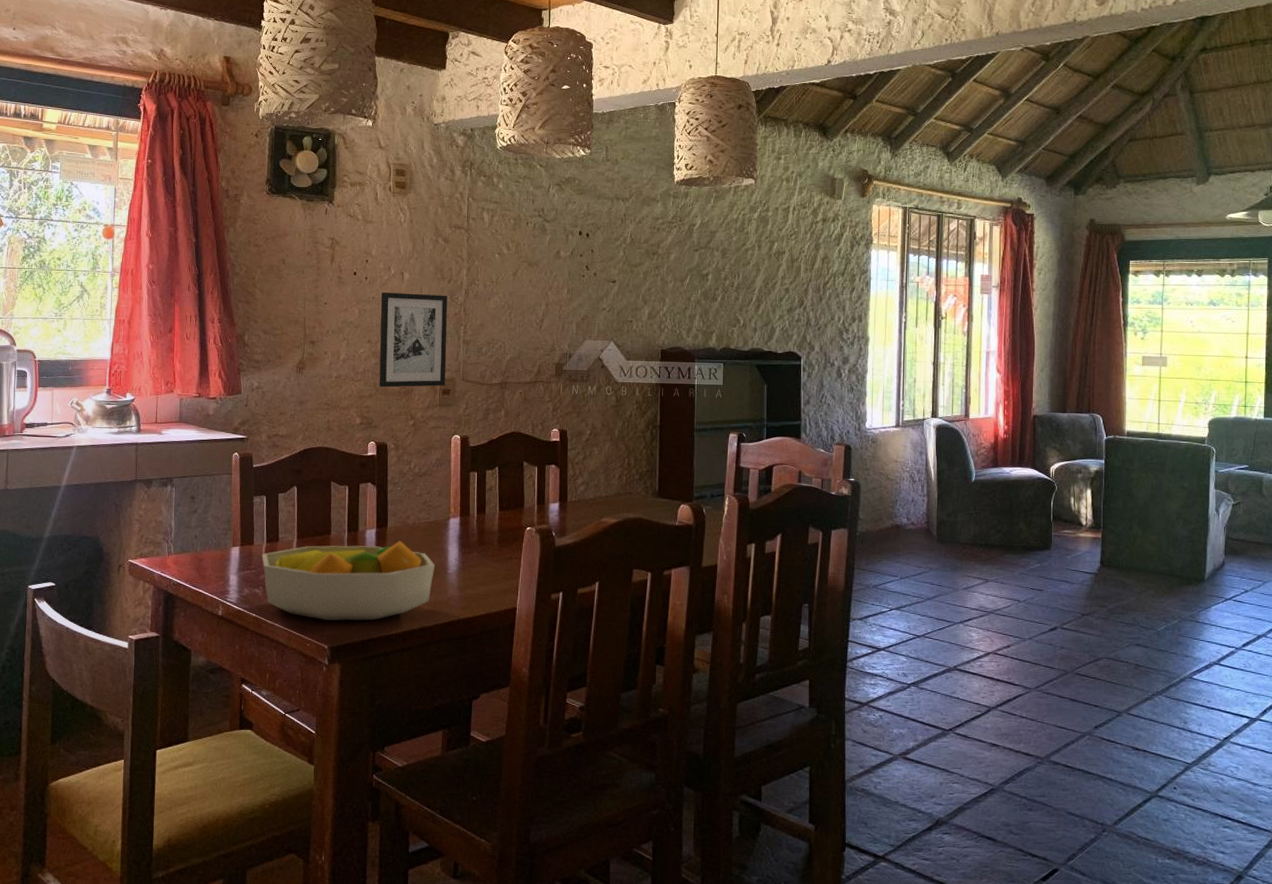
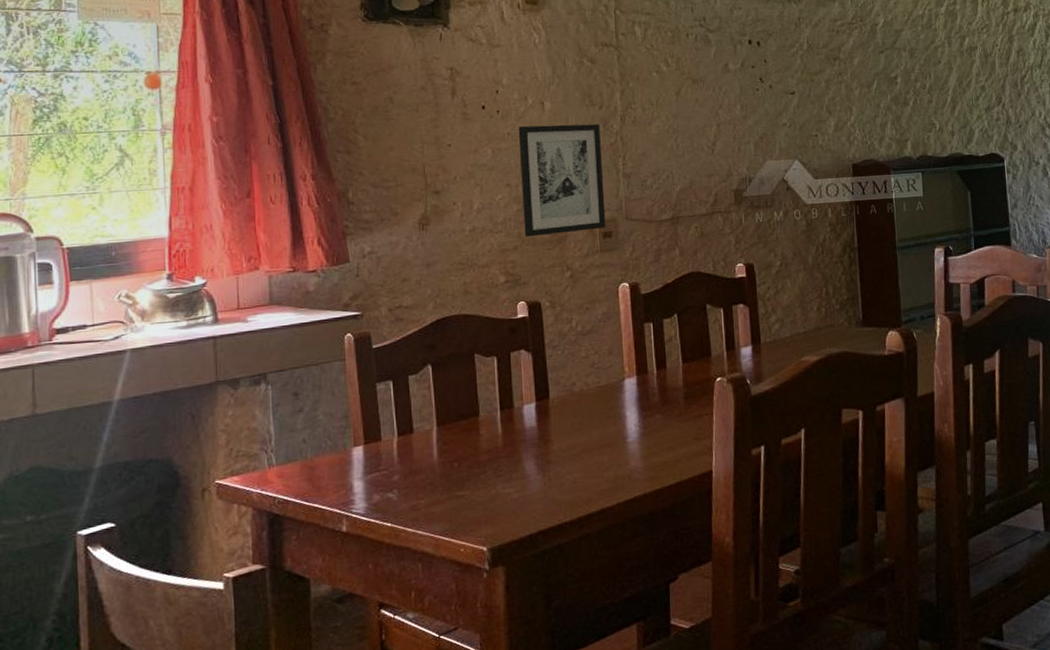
fruit bowl: present [262,540,436,621] -> none [393,412,612,518]

